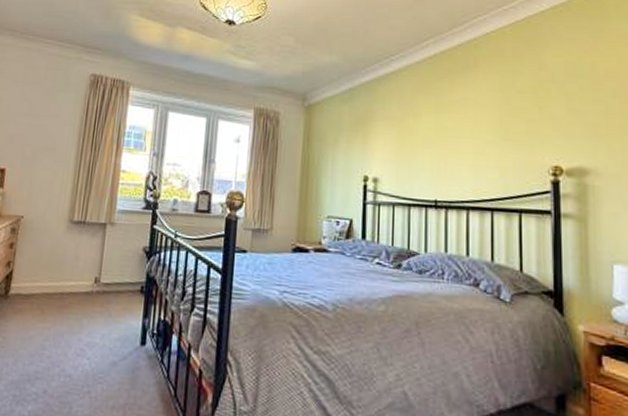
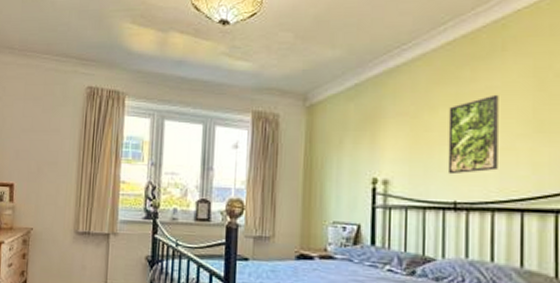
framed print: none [429,105,472,175] -> present [447,94,499,175]

